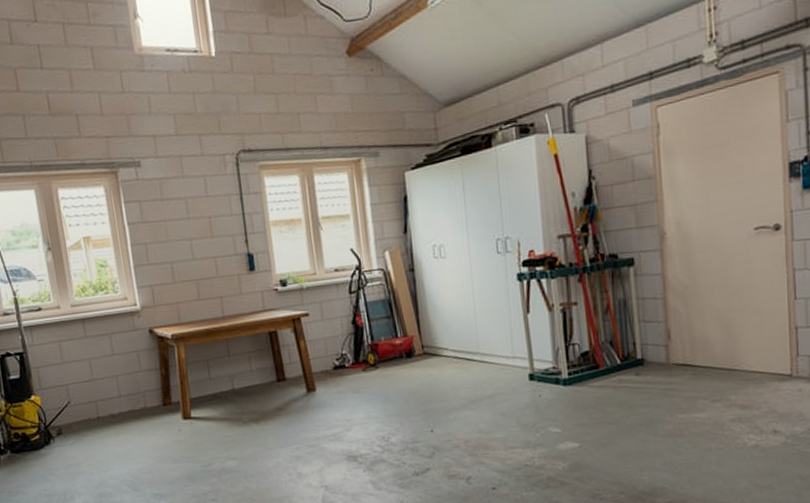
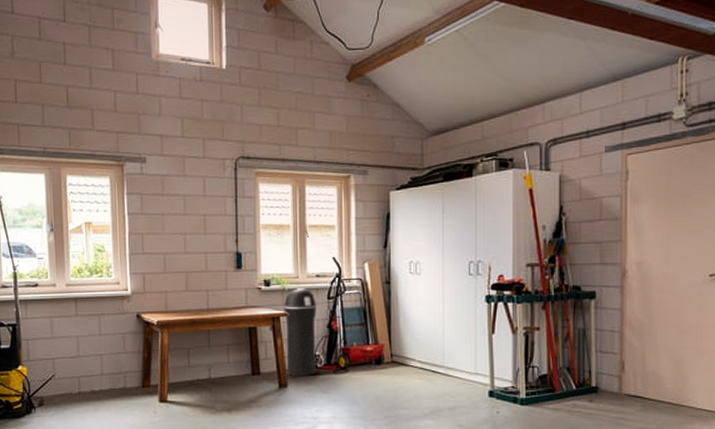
trash can: none [303,284,345,379] -> present [284,287,317,376]

